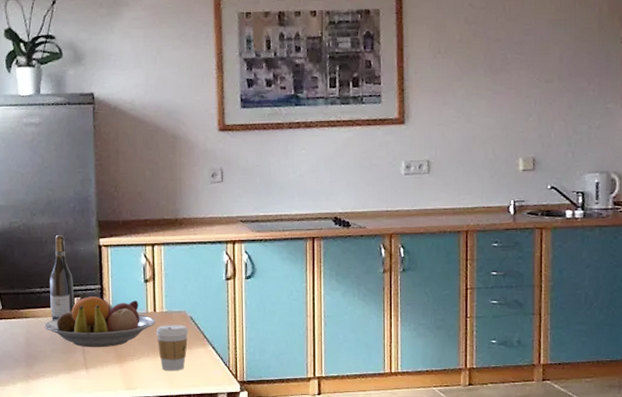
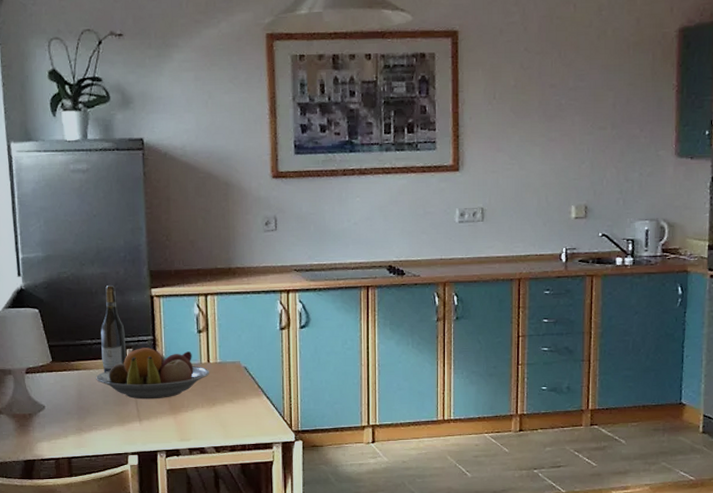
coffee cup: present [156,324,189,370] -> none [210,374,243,421]

